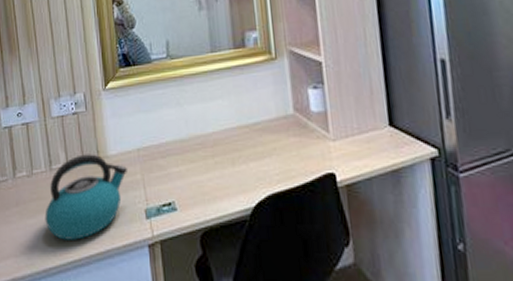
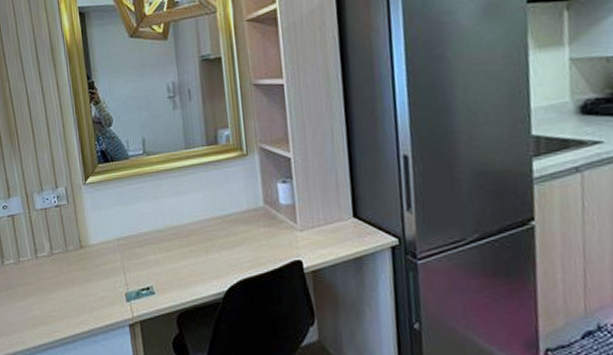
kettle: present [45,154,127,240] -> none [32,243,108,321]

